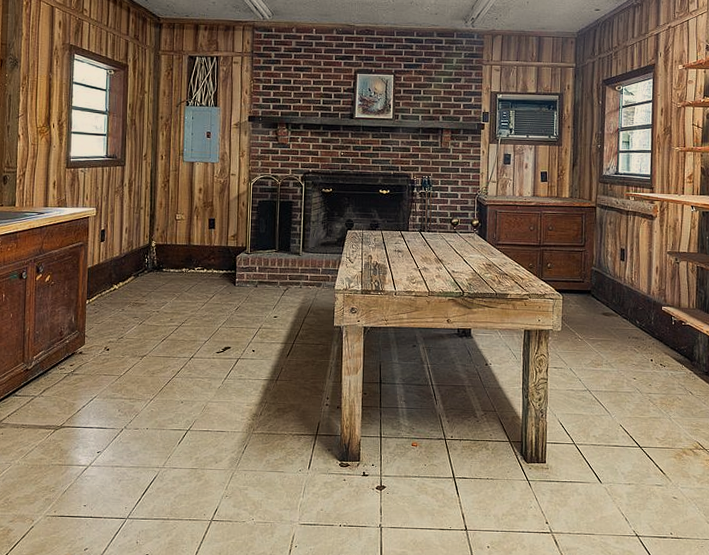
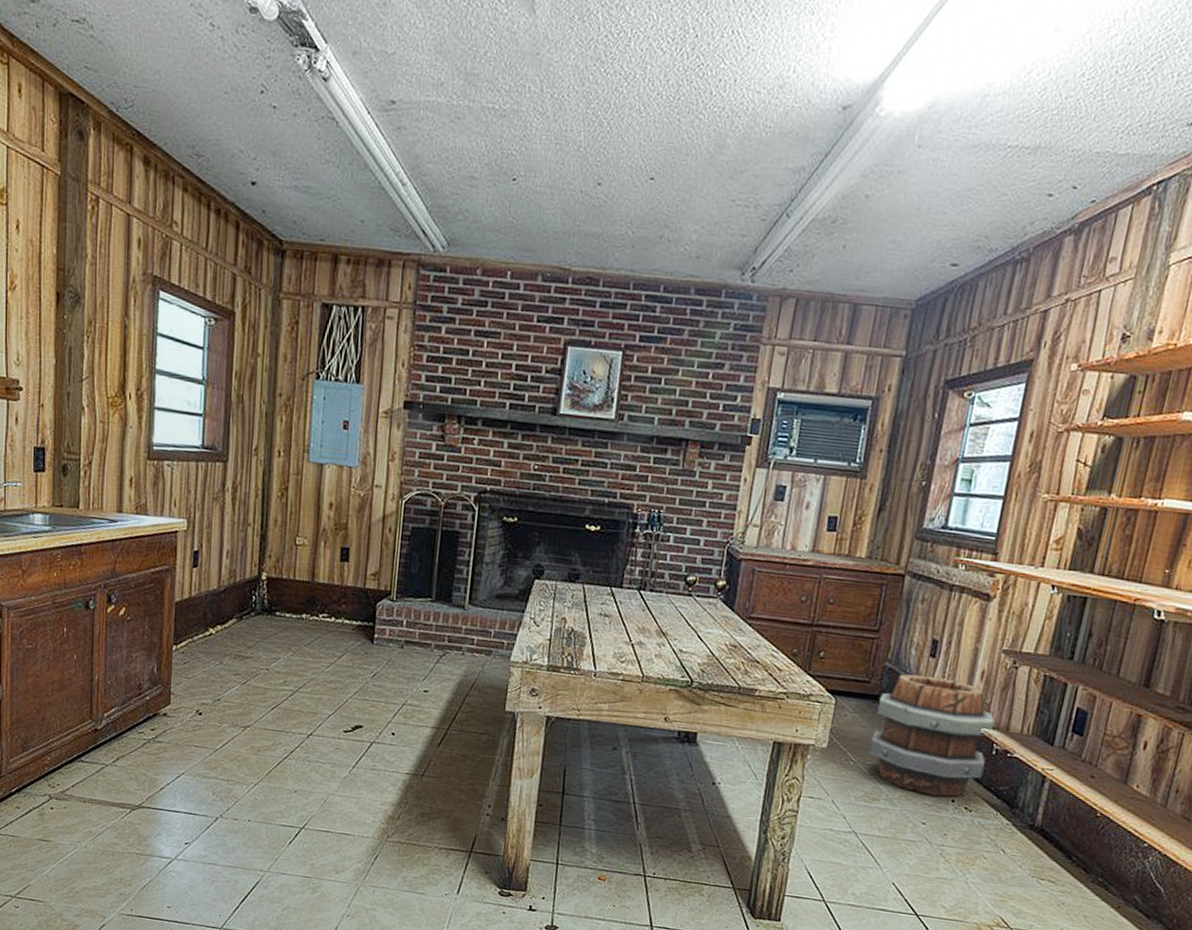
wooden barrel: none [591,273,670,358] -> present [870,674,995,797]

